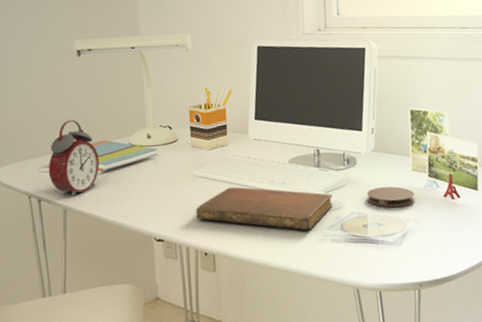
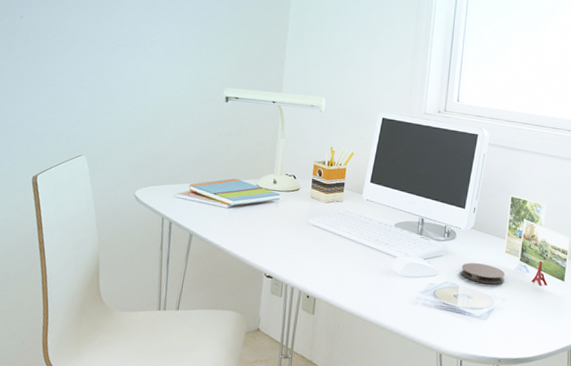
alarm clock: present [48,119,100,197] -> none [182,156,229,224]
notebook: present [196,186,333,231] -> none [305,239,430,291]

